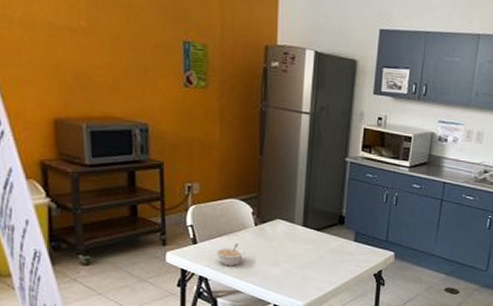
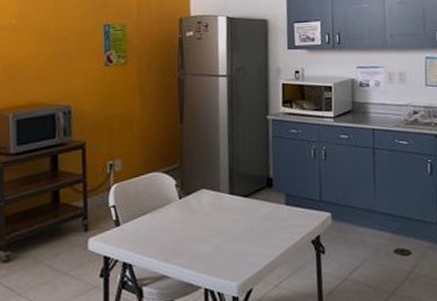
legume: present [215,243,245,266] -> none [139,220,170,248]

